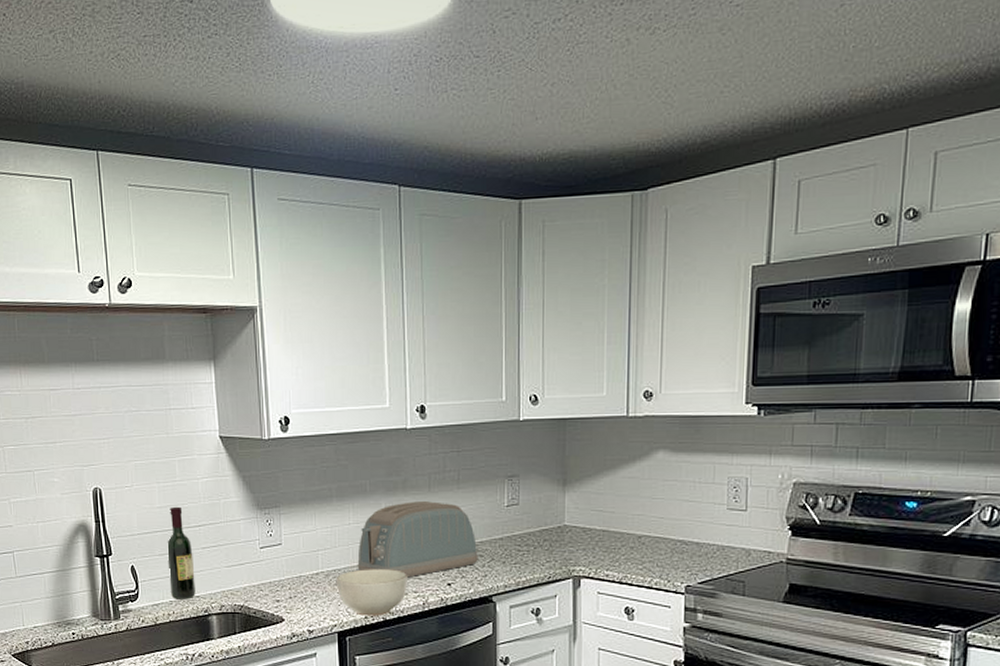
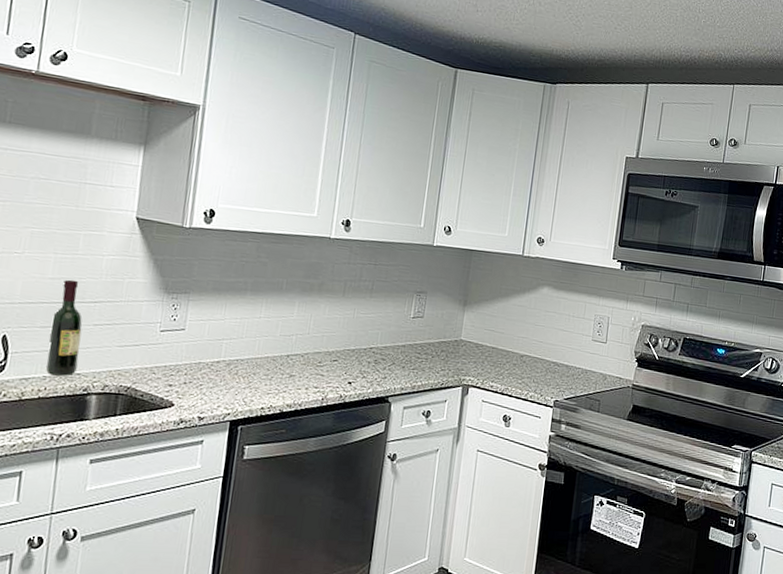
bowl: present [336,568,409,616] -> none [236,361,312,408]
toaster: present [357,501,478,578] -> none [261,303,381,374]

